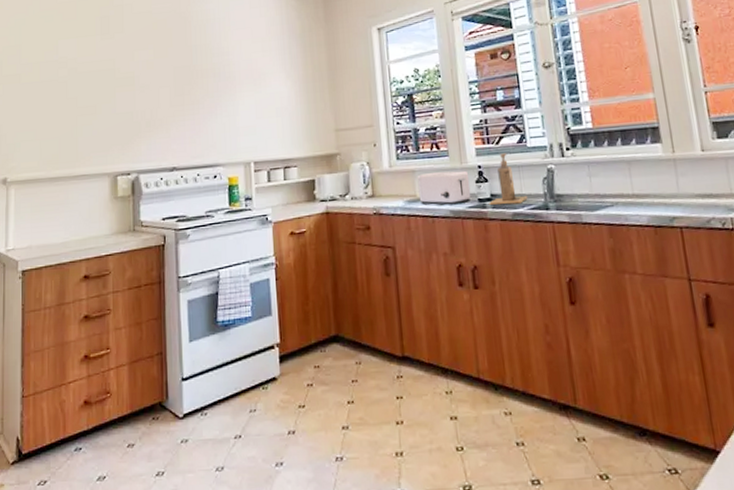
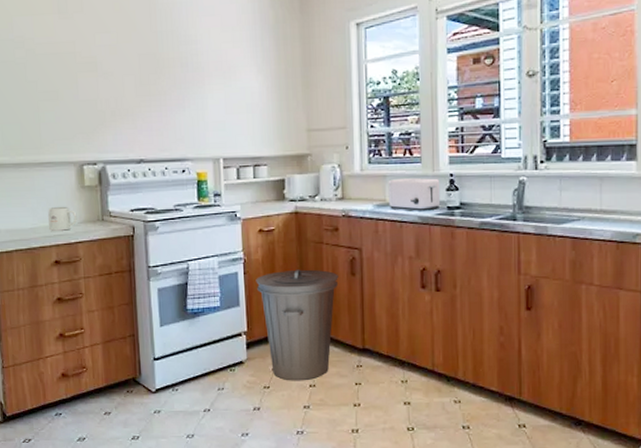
mug: none [79,218,109,245] -> present [47,206,77,231]
trash can: none [288,272,373,398] -> present [256,269,339,381]
soap dispenser: present [489,153,528,205] -> none [458,162,497,214]

